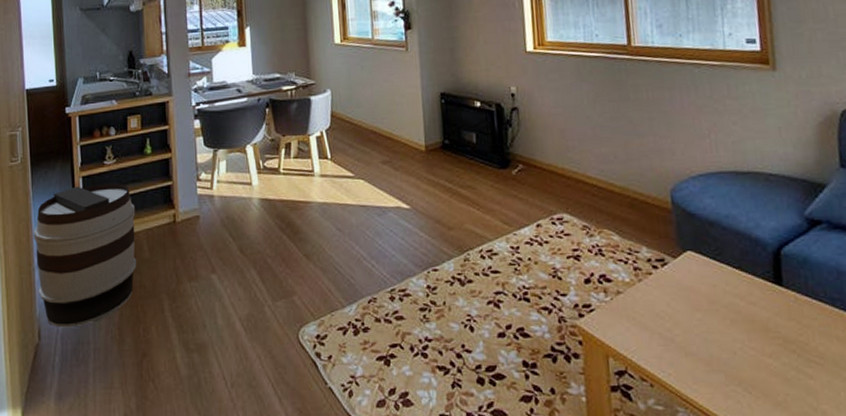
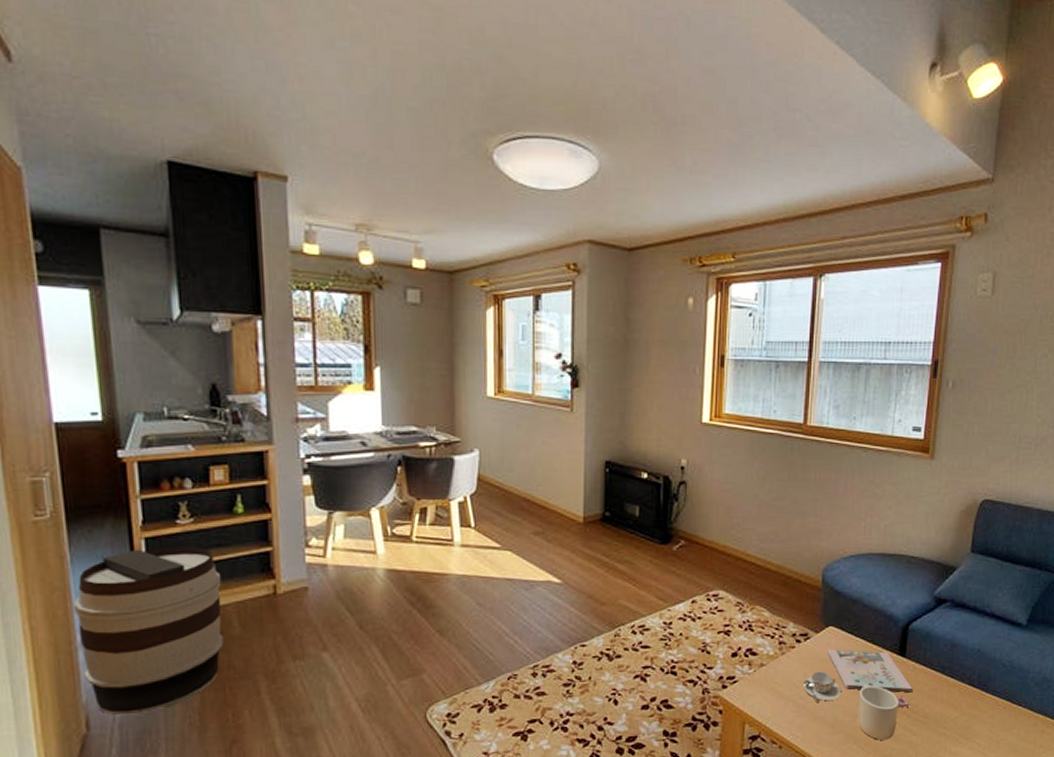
teacup: none [667,300,712,335] -> present [804,671,841,702]
magazine: none [689,276,798,345] -> present [827,649,912,708]
mug: none [734,317,787,383] -> present [858,685,900,740]

